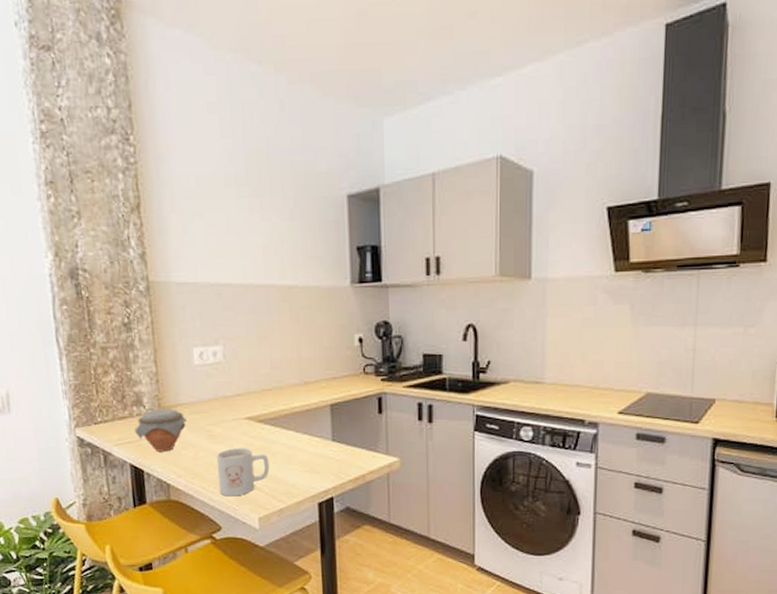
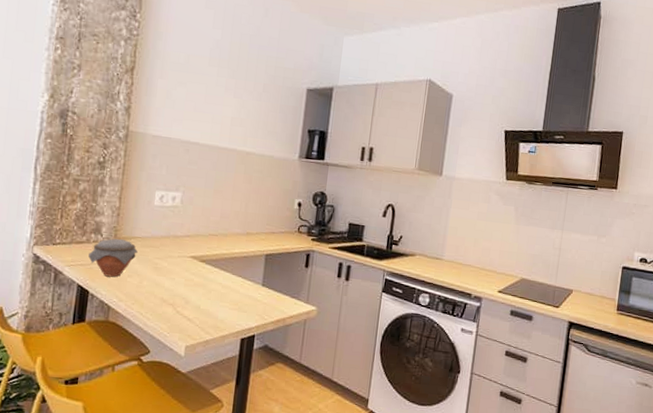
mug: present [216,448,270,497] -> none [154,281,204,325]

